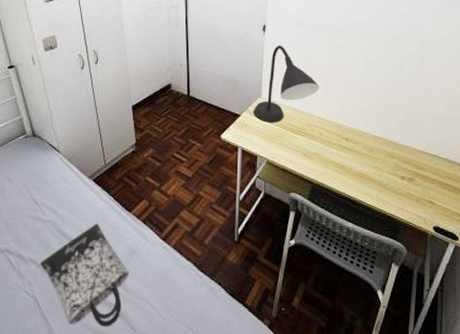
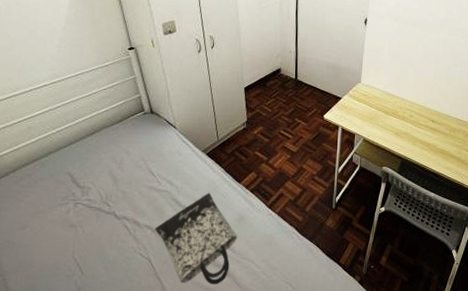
desk lamp: present [254,45,320,123] -> none [353,37,412,105]

